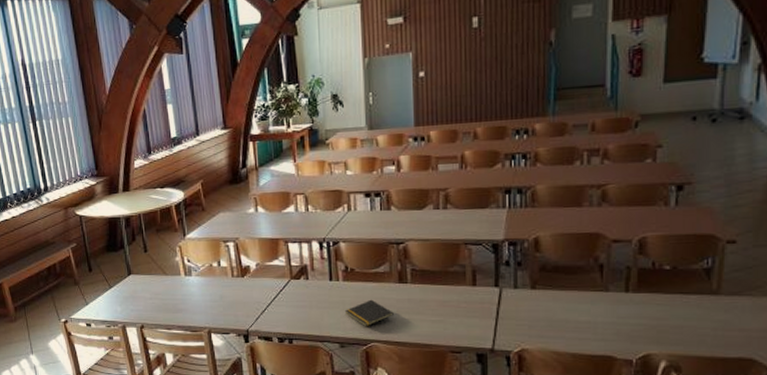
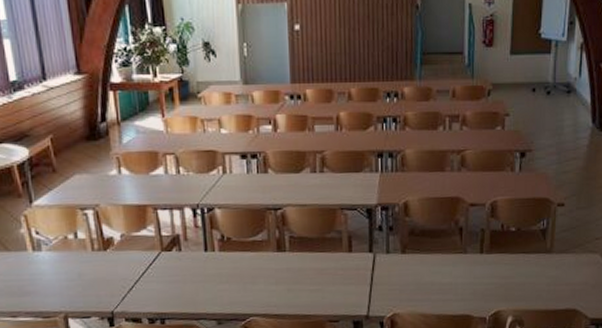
notepad: present [344,299,394,327] -> none [221,270,273,301]

